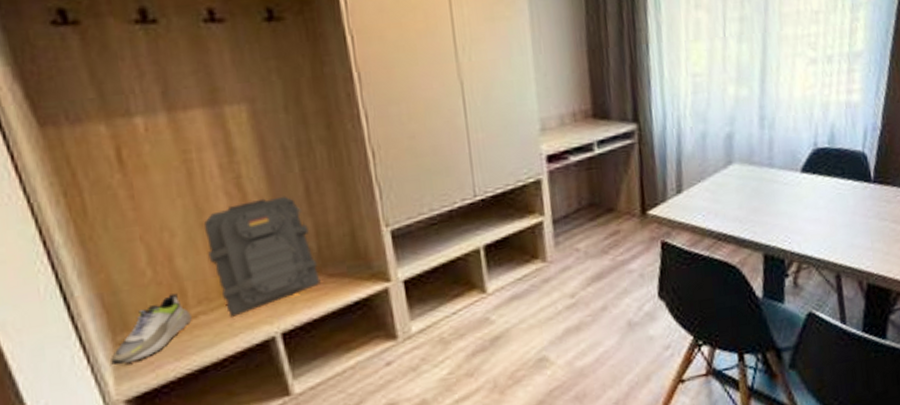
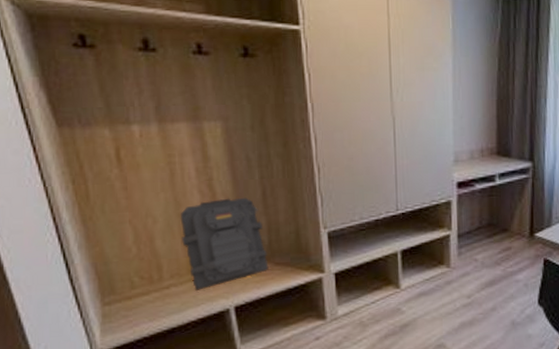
shoe: present [110,293,192,366] -> none [99,268,165,321]

